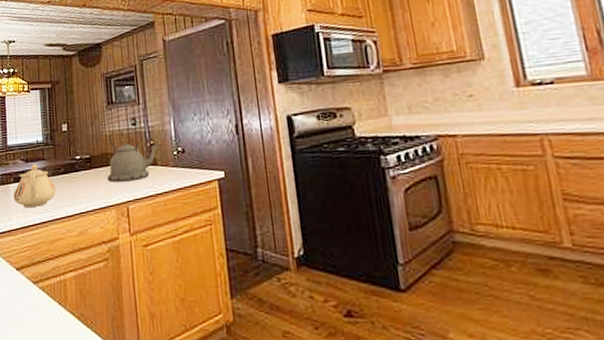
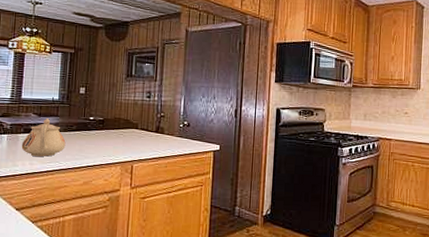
kettle: present [107,129,159,182] -> none [117,100,168,144]

